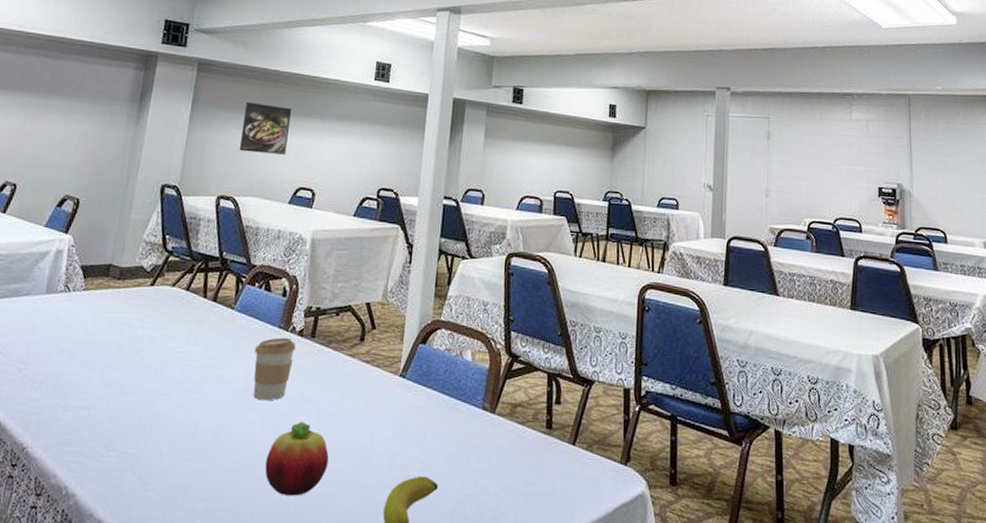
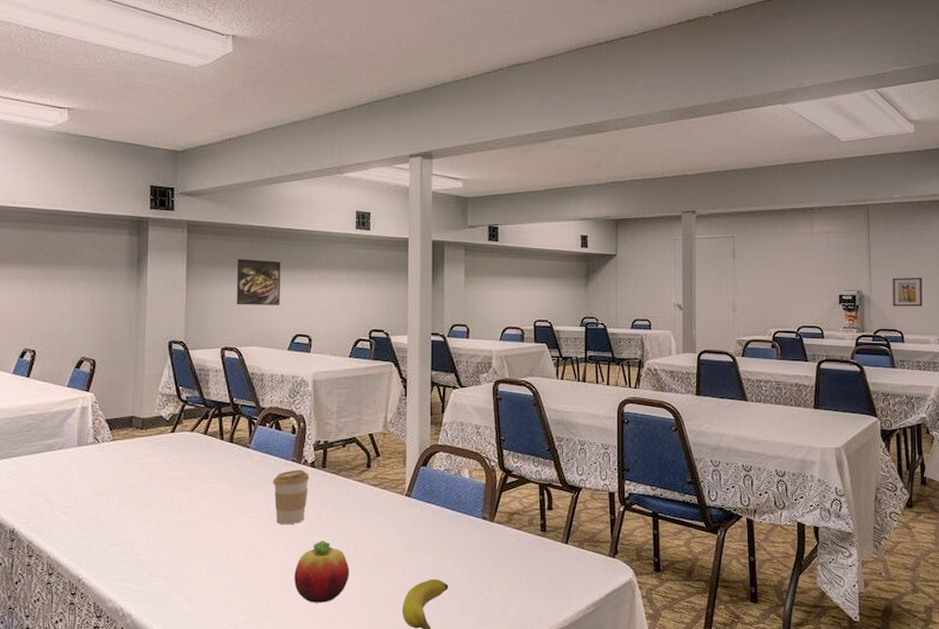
wall art: none [935,173,967,207] -> present [893,277,923,307]

